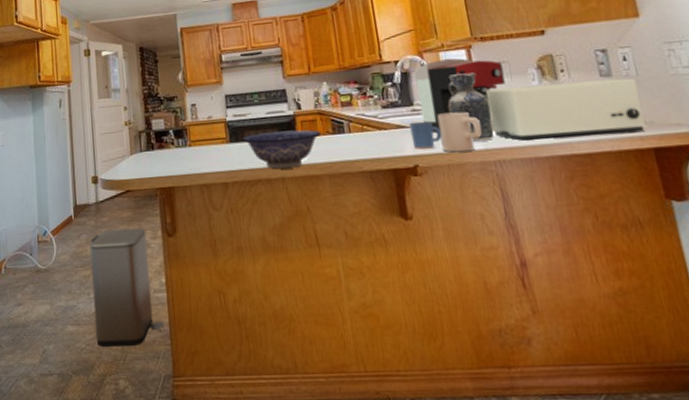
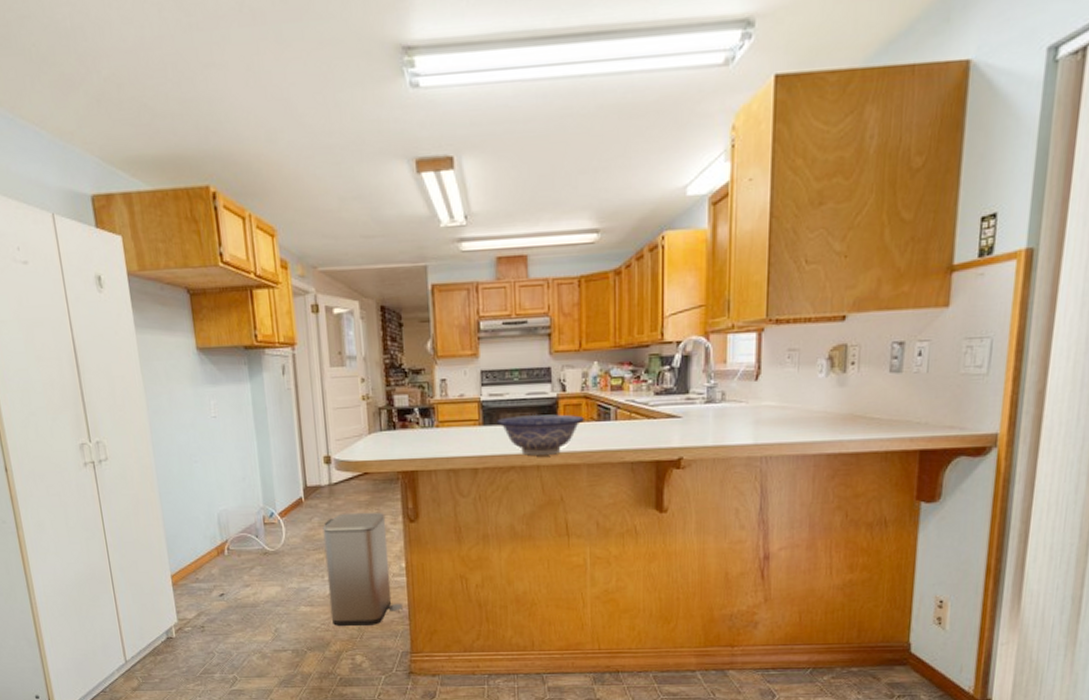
mug: present [409,121,442,150] -> none [680,411,713,441]
coffee maker: present [415,58,505,132] -> none [695,341,792,424]
cup: present [436,111,482,153] -> none [711,403,755,446]
ceramic jug: present [448,72,494,142] -> none [726,360,770,436]
toaster: present [485,78,646,141] -> none [766,375,925,437]

